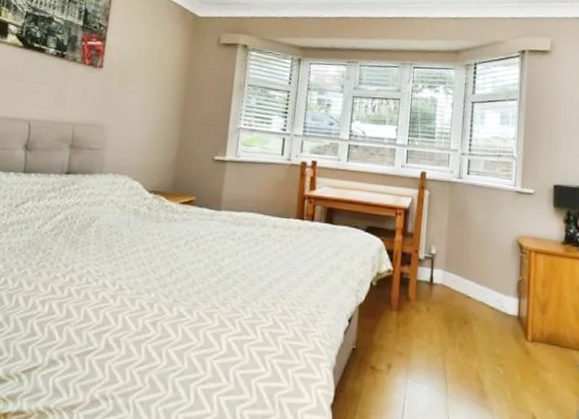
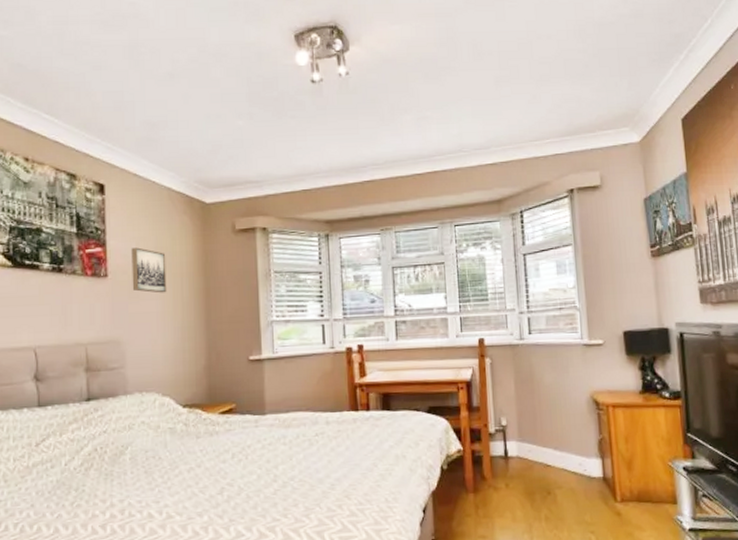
wall art: none [122,46,156,90] -> present [131,247,167,293]

